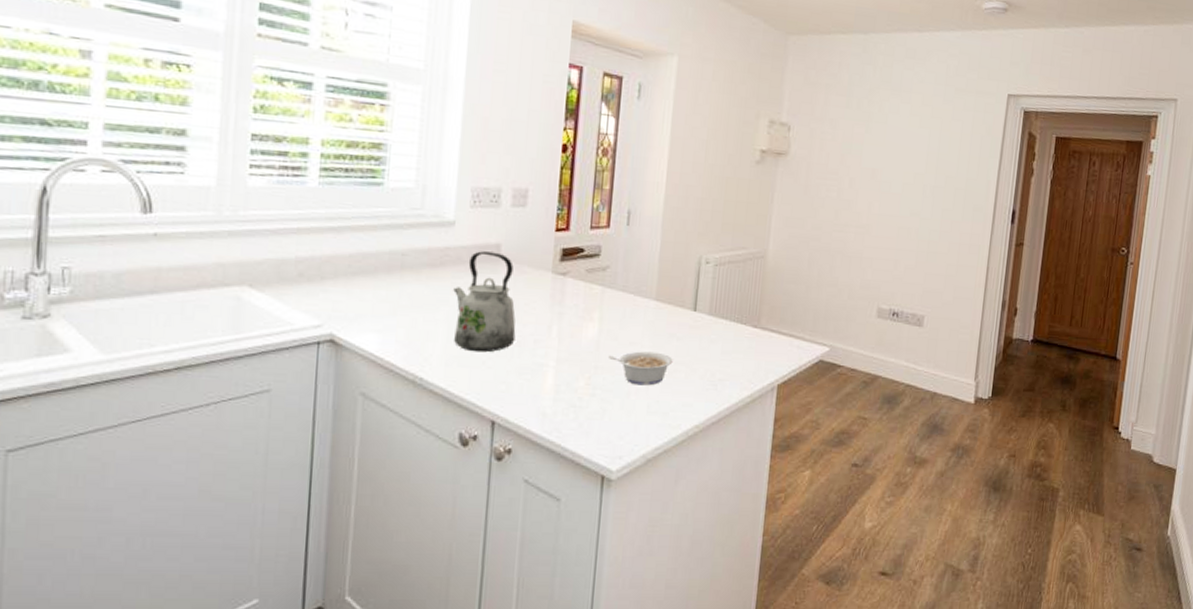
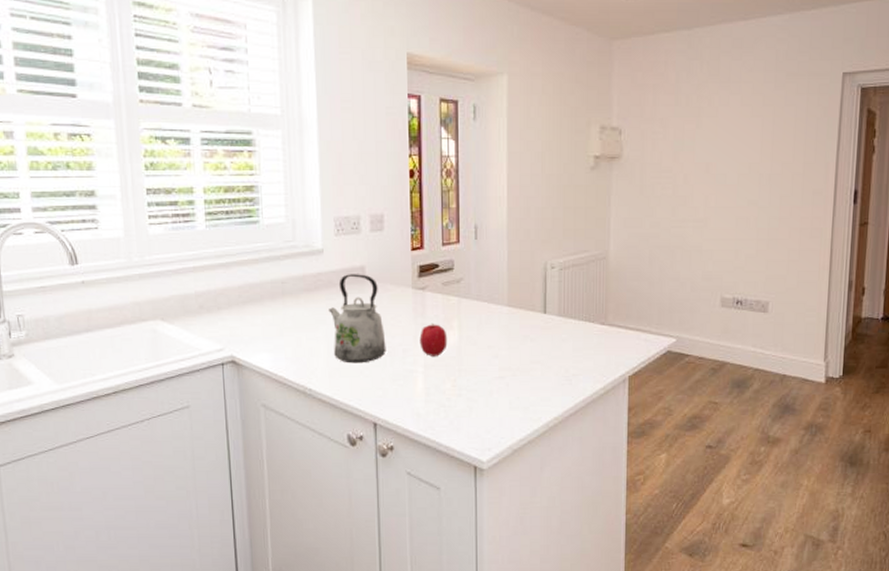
fruit: none [554,312,586,350] -> present [419,323,448,356]
legume: present [607,351,673,386] -> none [469,353,529,384]

